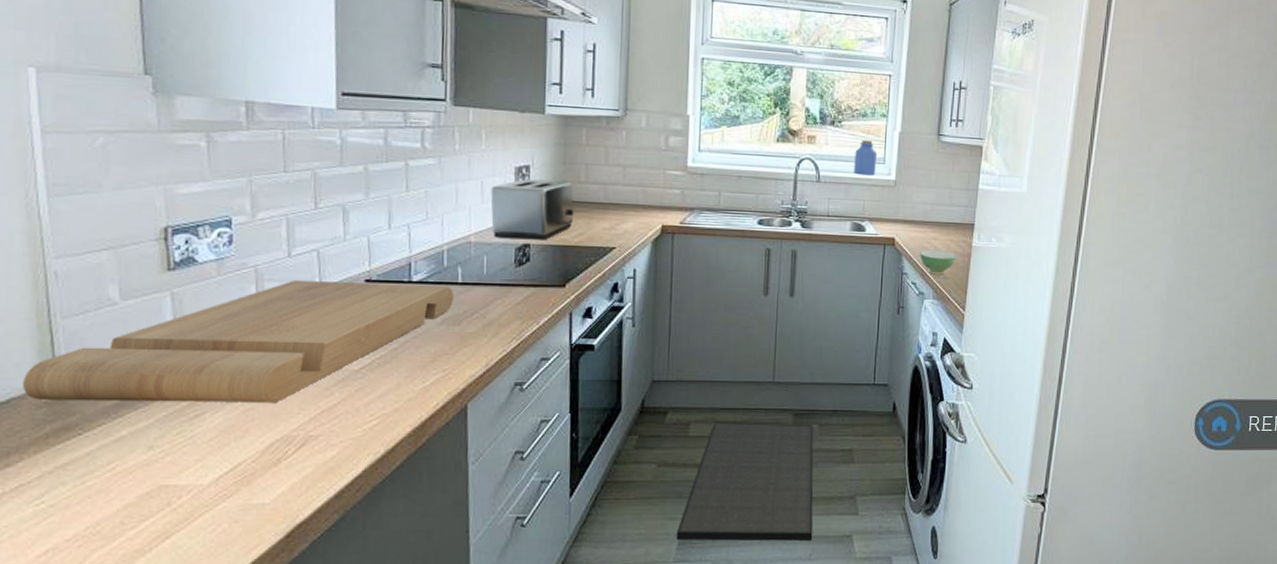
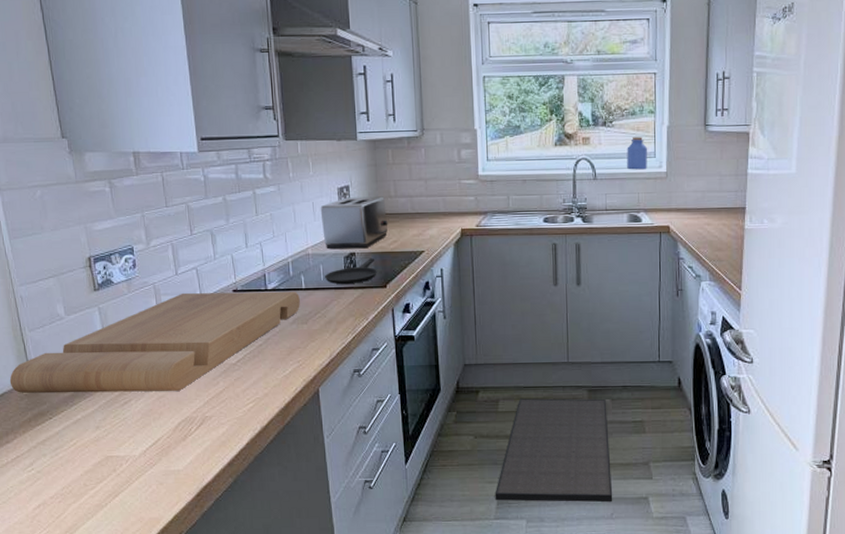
frying pan: none [487,252,557,280] -> present [324,258,378,284]
bowl: present [919,249,957,275] -> none [694,234,730,258]

